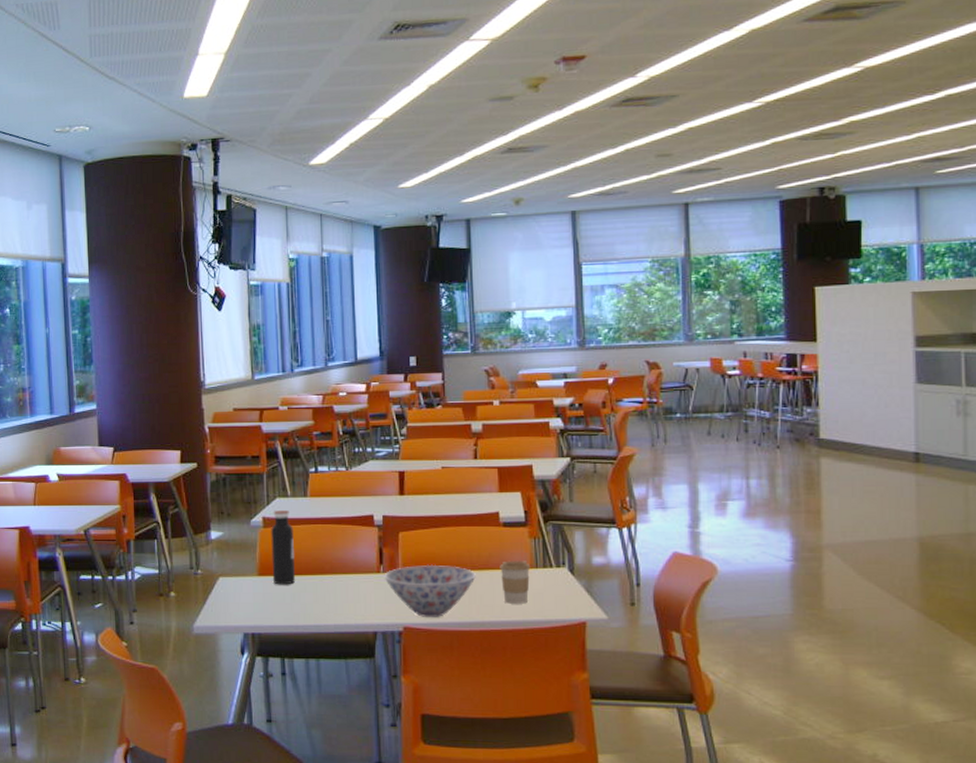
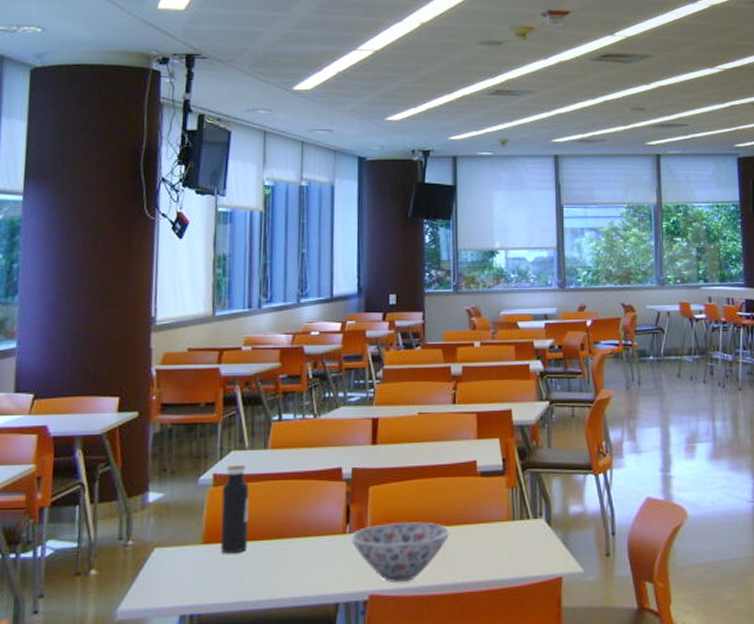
coffee cup: present [500,561,531,604] -> none [476,513,508,562]

